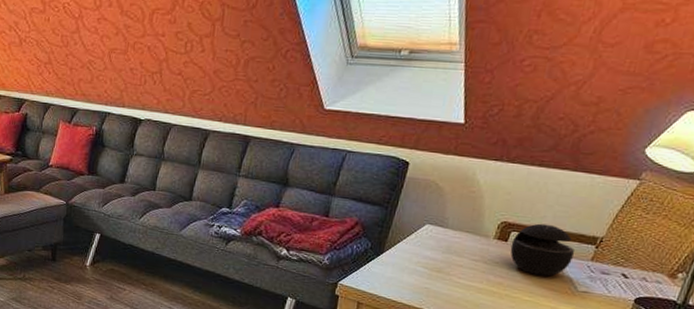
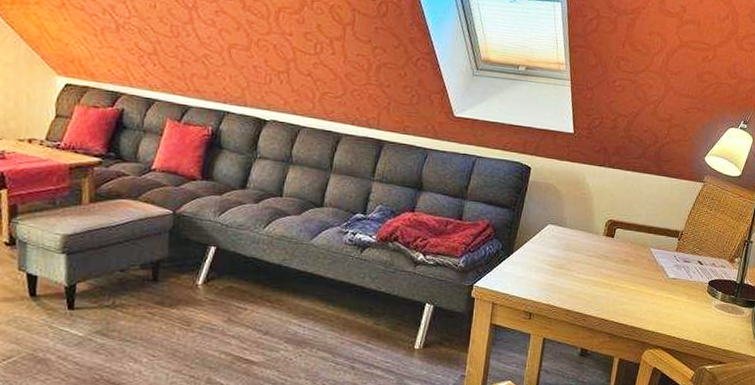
speaker: present [510,223,574,277] -> none [616,220,664,267]

